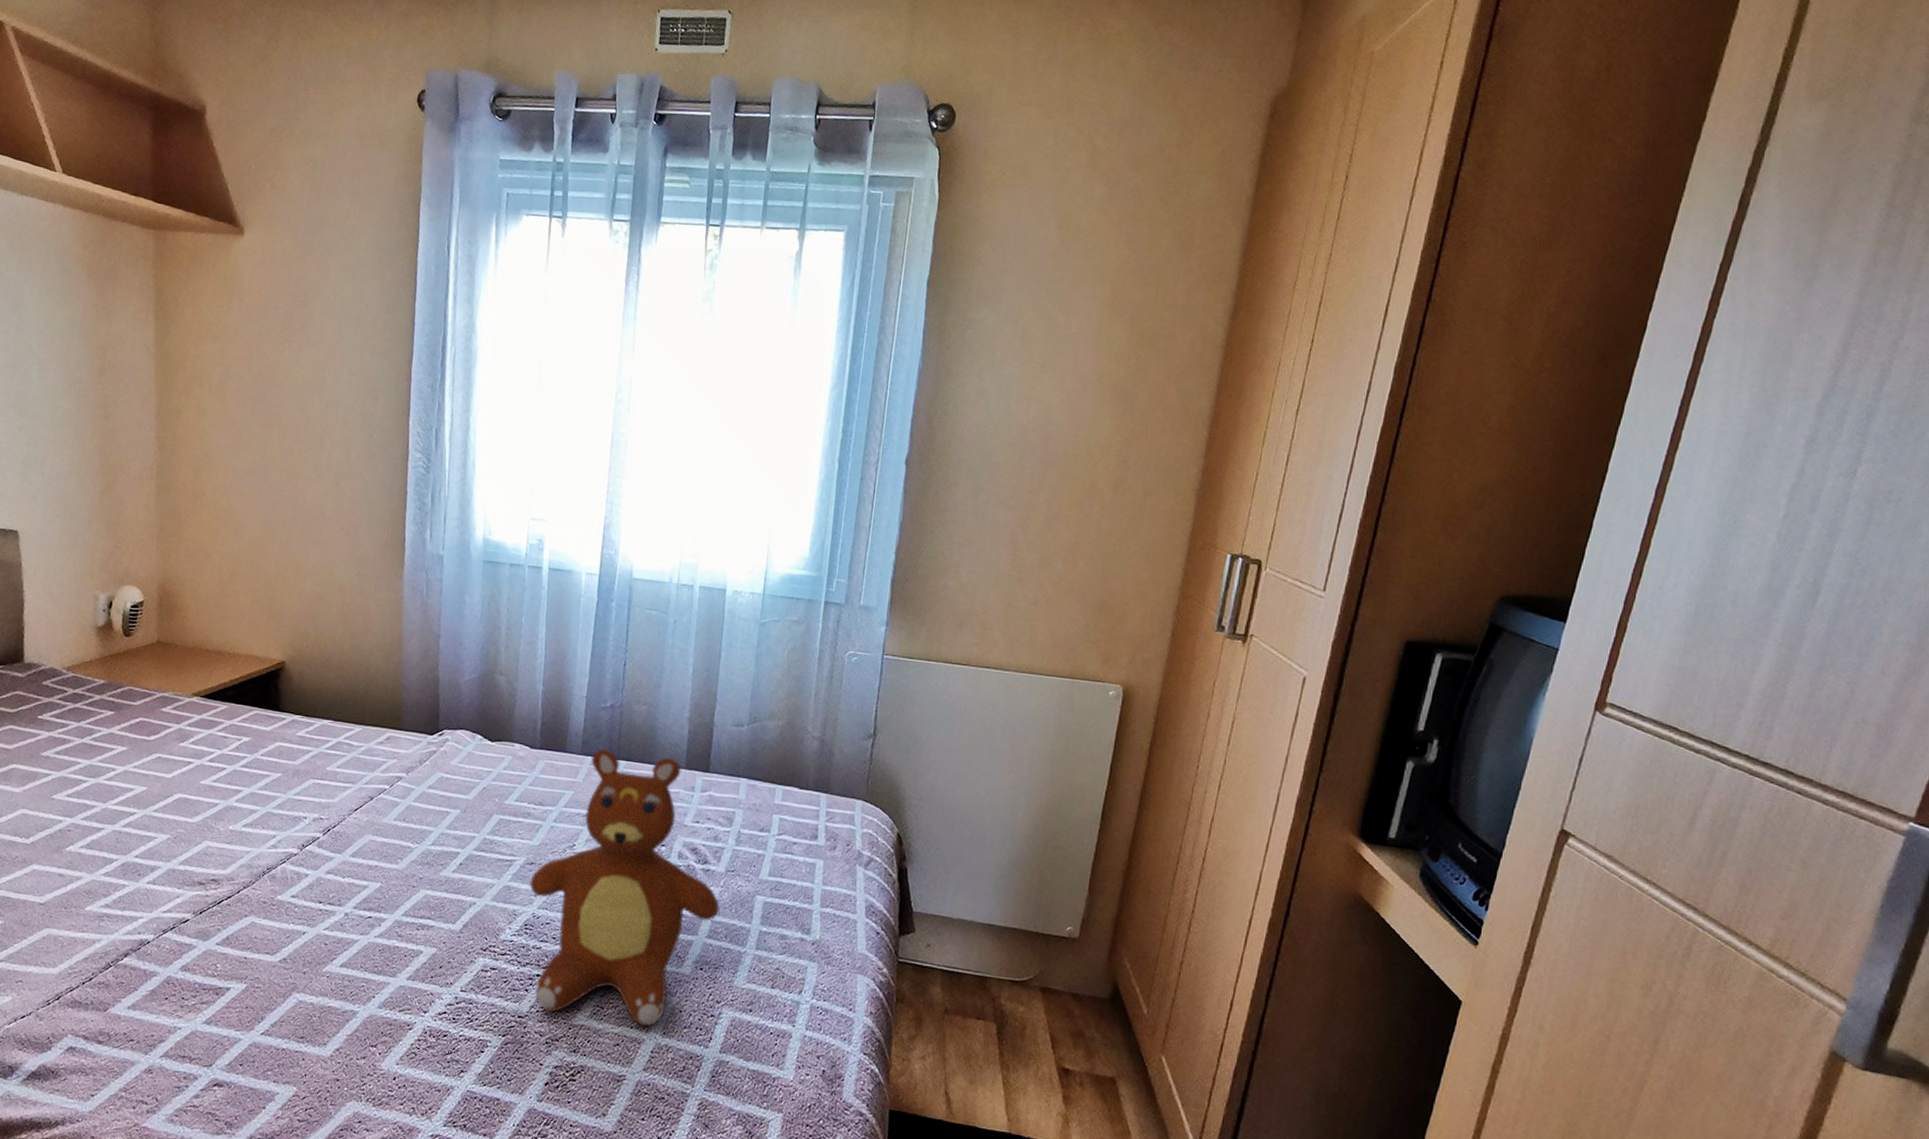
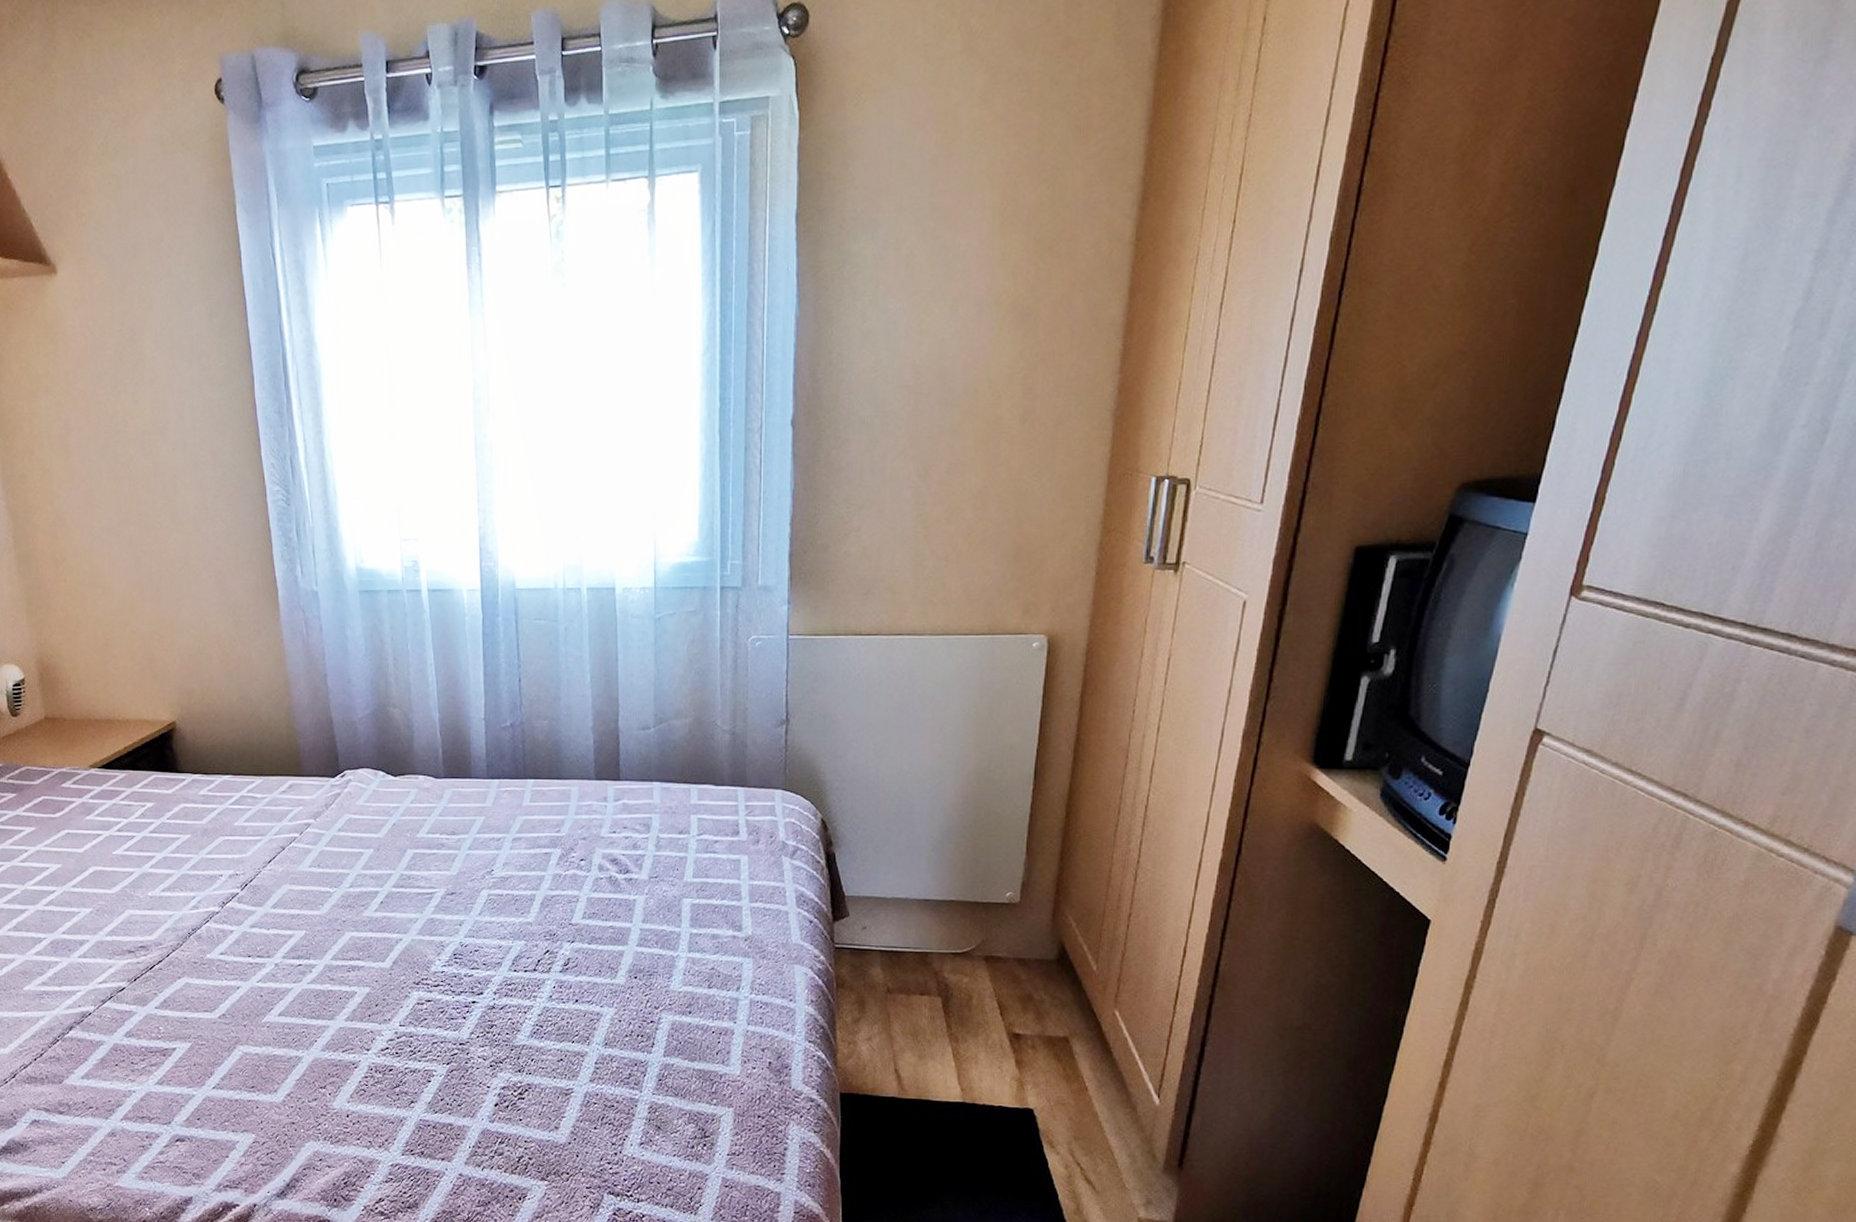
teddy bear: present [529,748,720,1027] -> none [452,769,647,1040]

